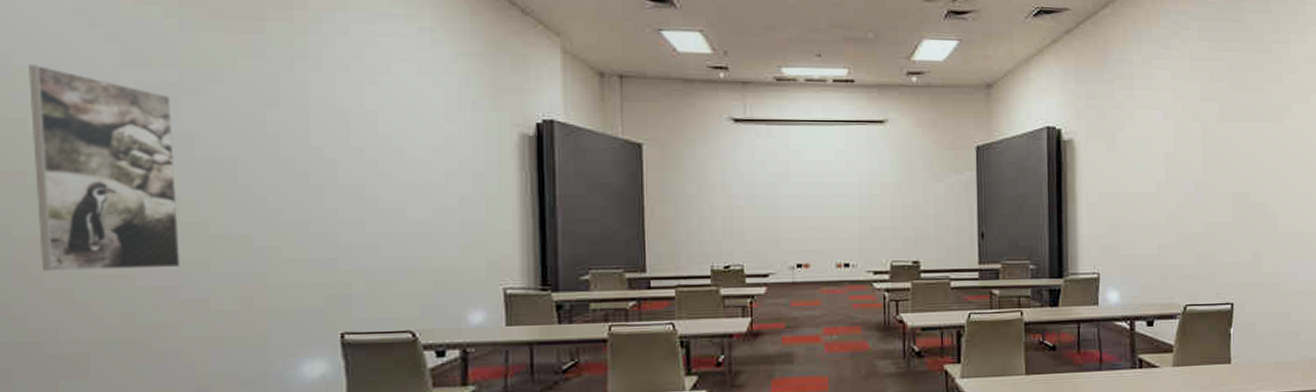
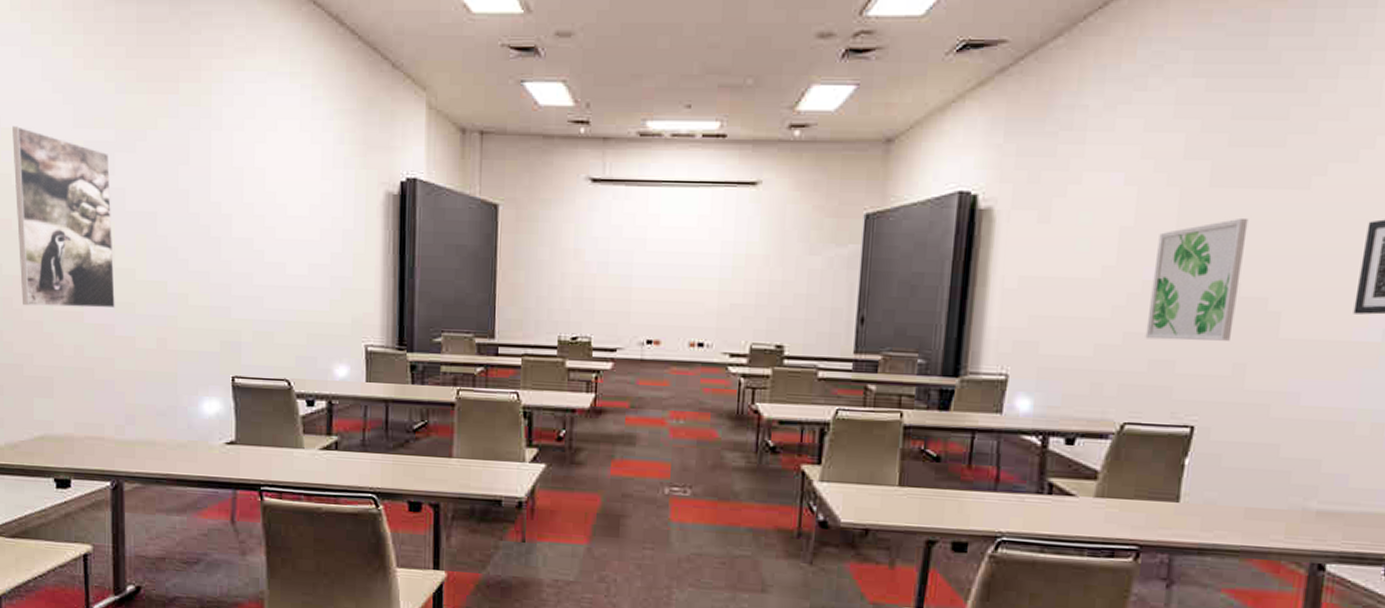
wall art: none [1192,143,1249,238] -> present [1145,217,1249,341]

